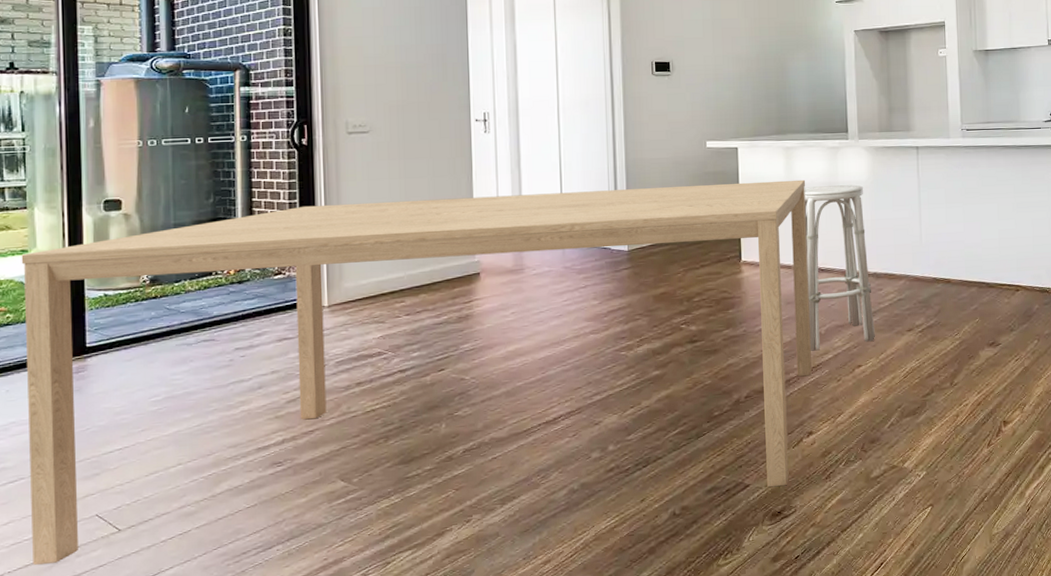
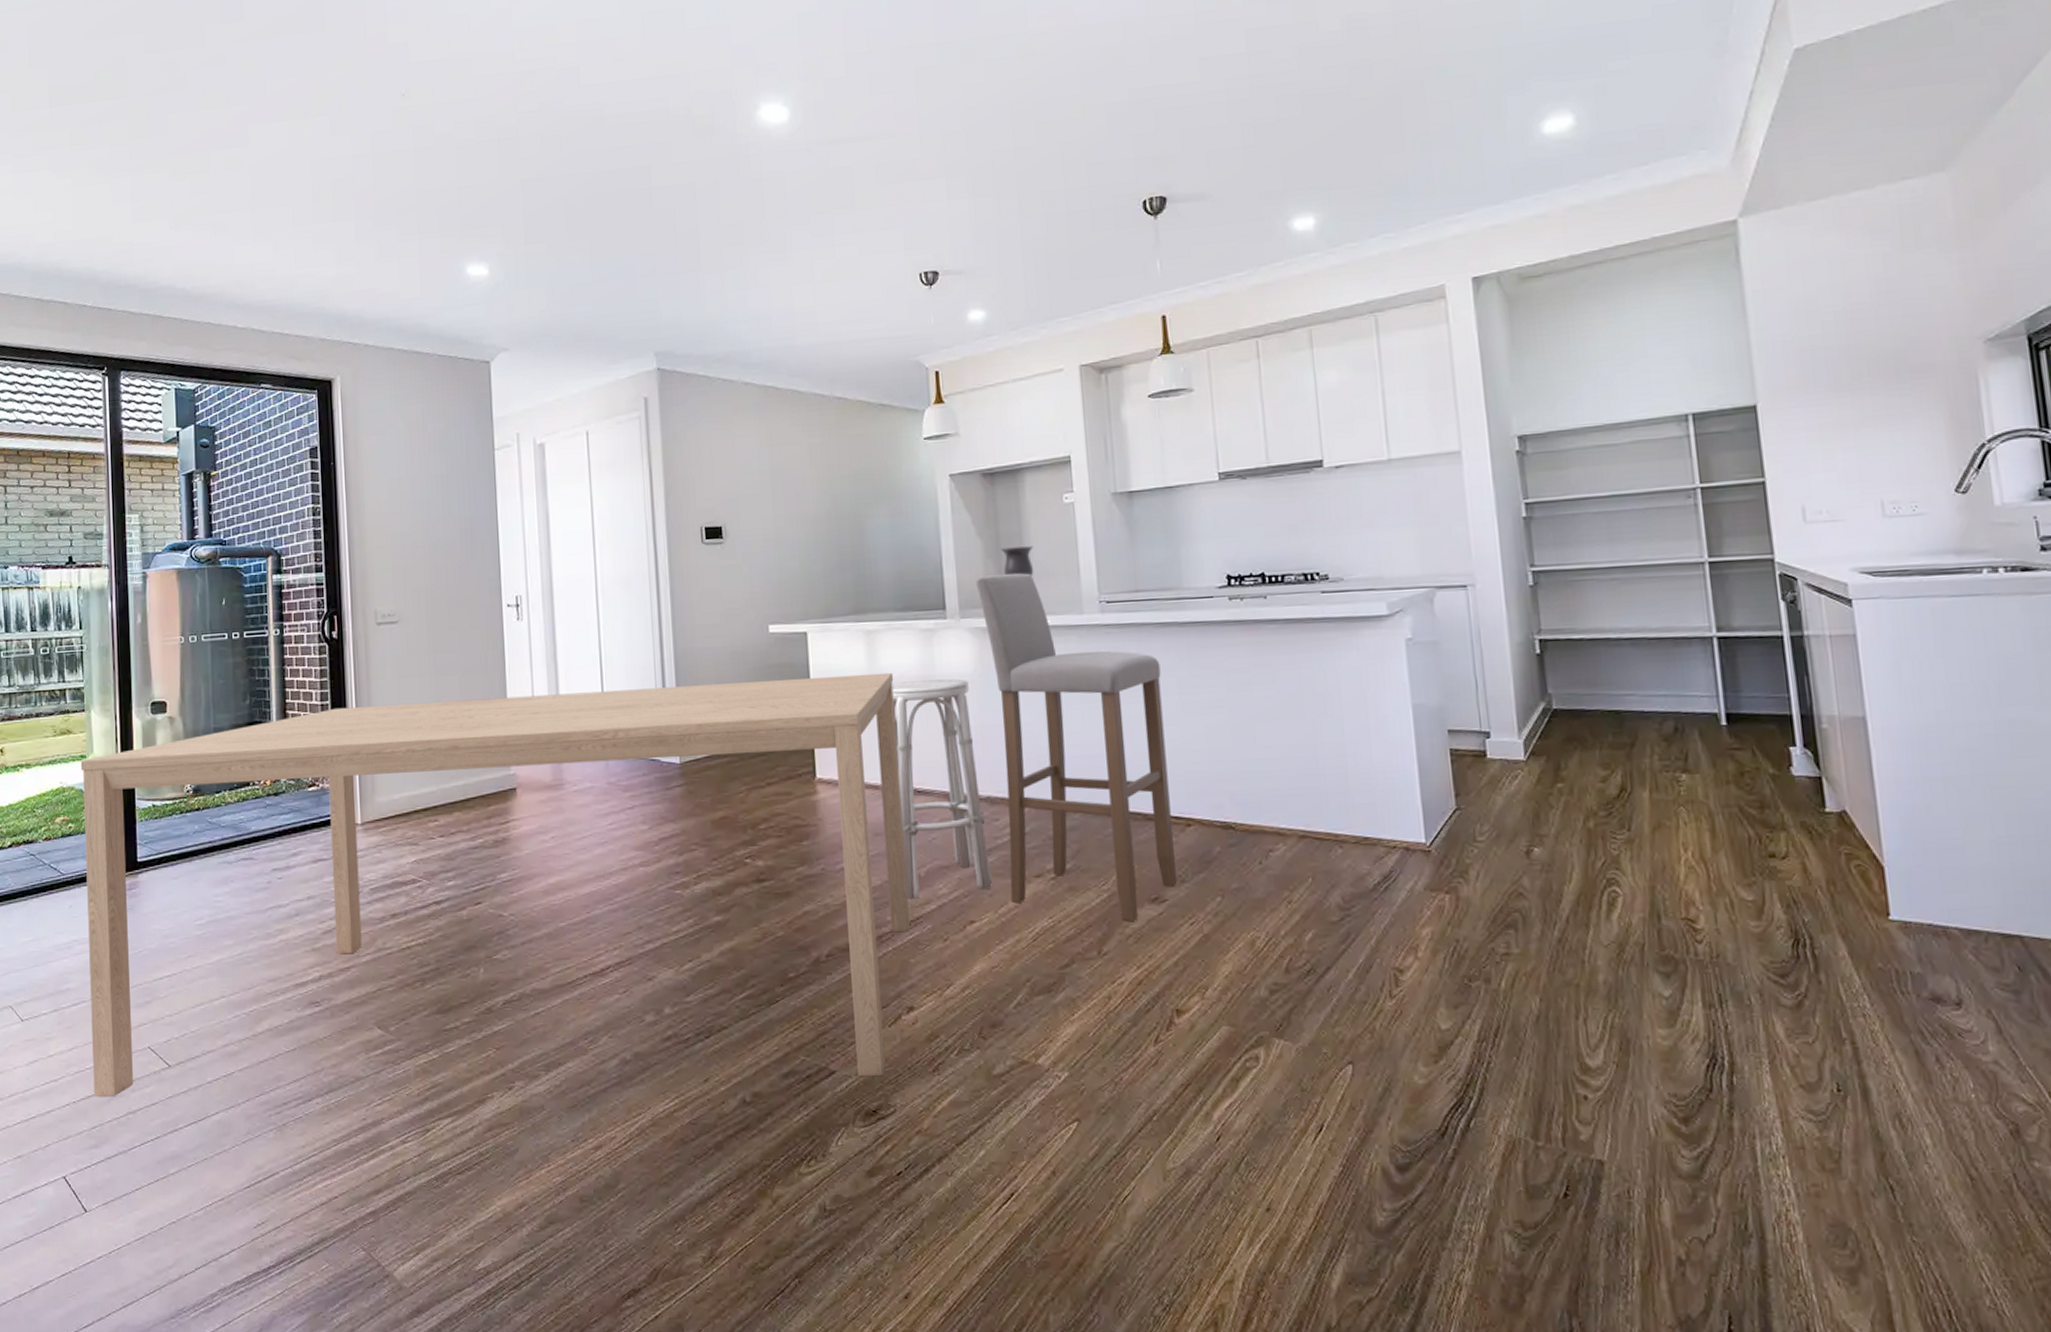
bar stool: none [871,107,1007,361] -> present [975,573,1176,923]
vase: none [890,87,916,109] -> present [1000,546,1034,576]

